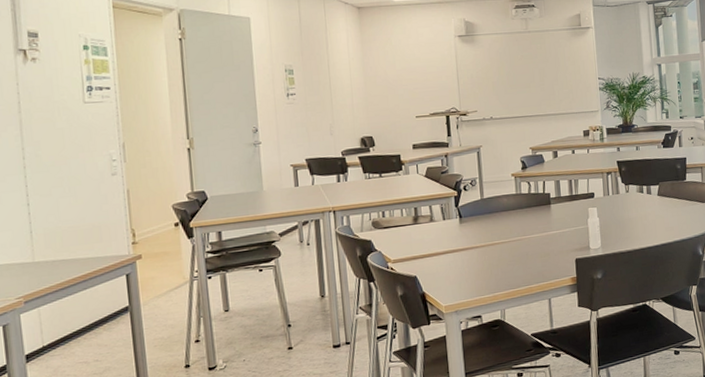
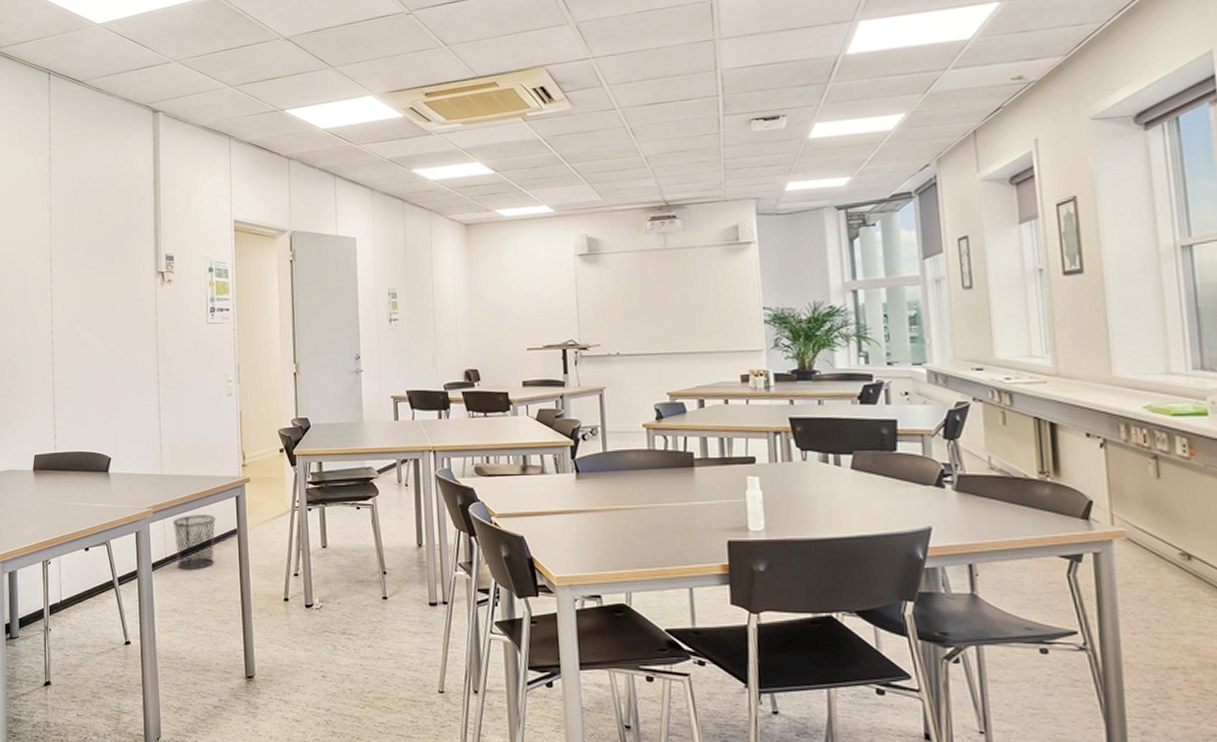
waste bin: none [50,296,103,356] -> present [172,513,216,570]

